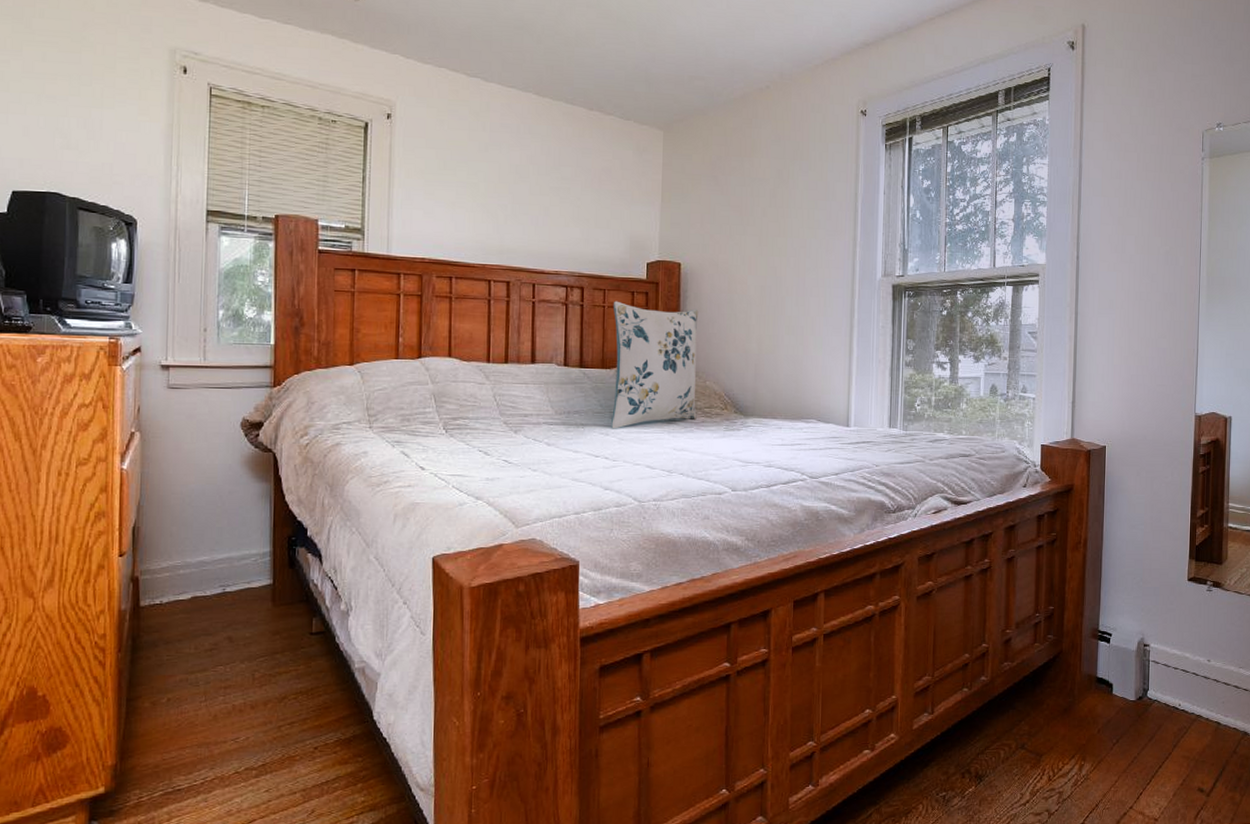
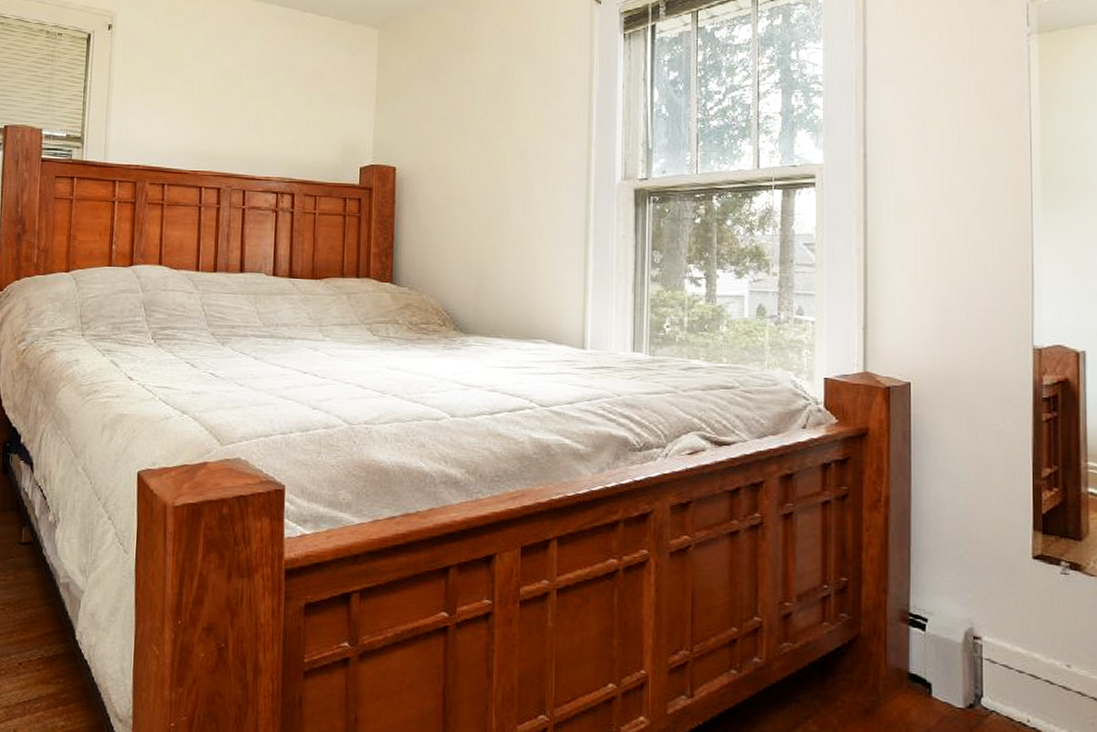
pillow: present [610,301,699,429] -> none [320,207,415,344]

